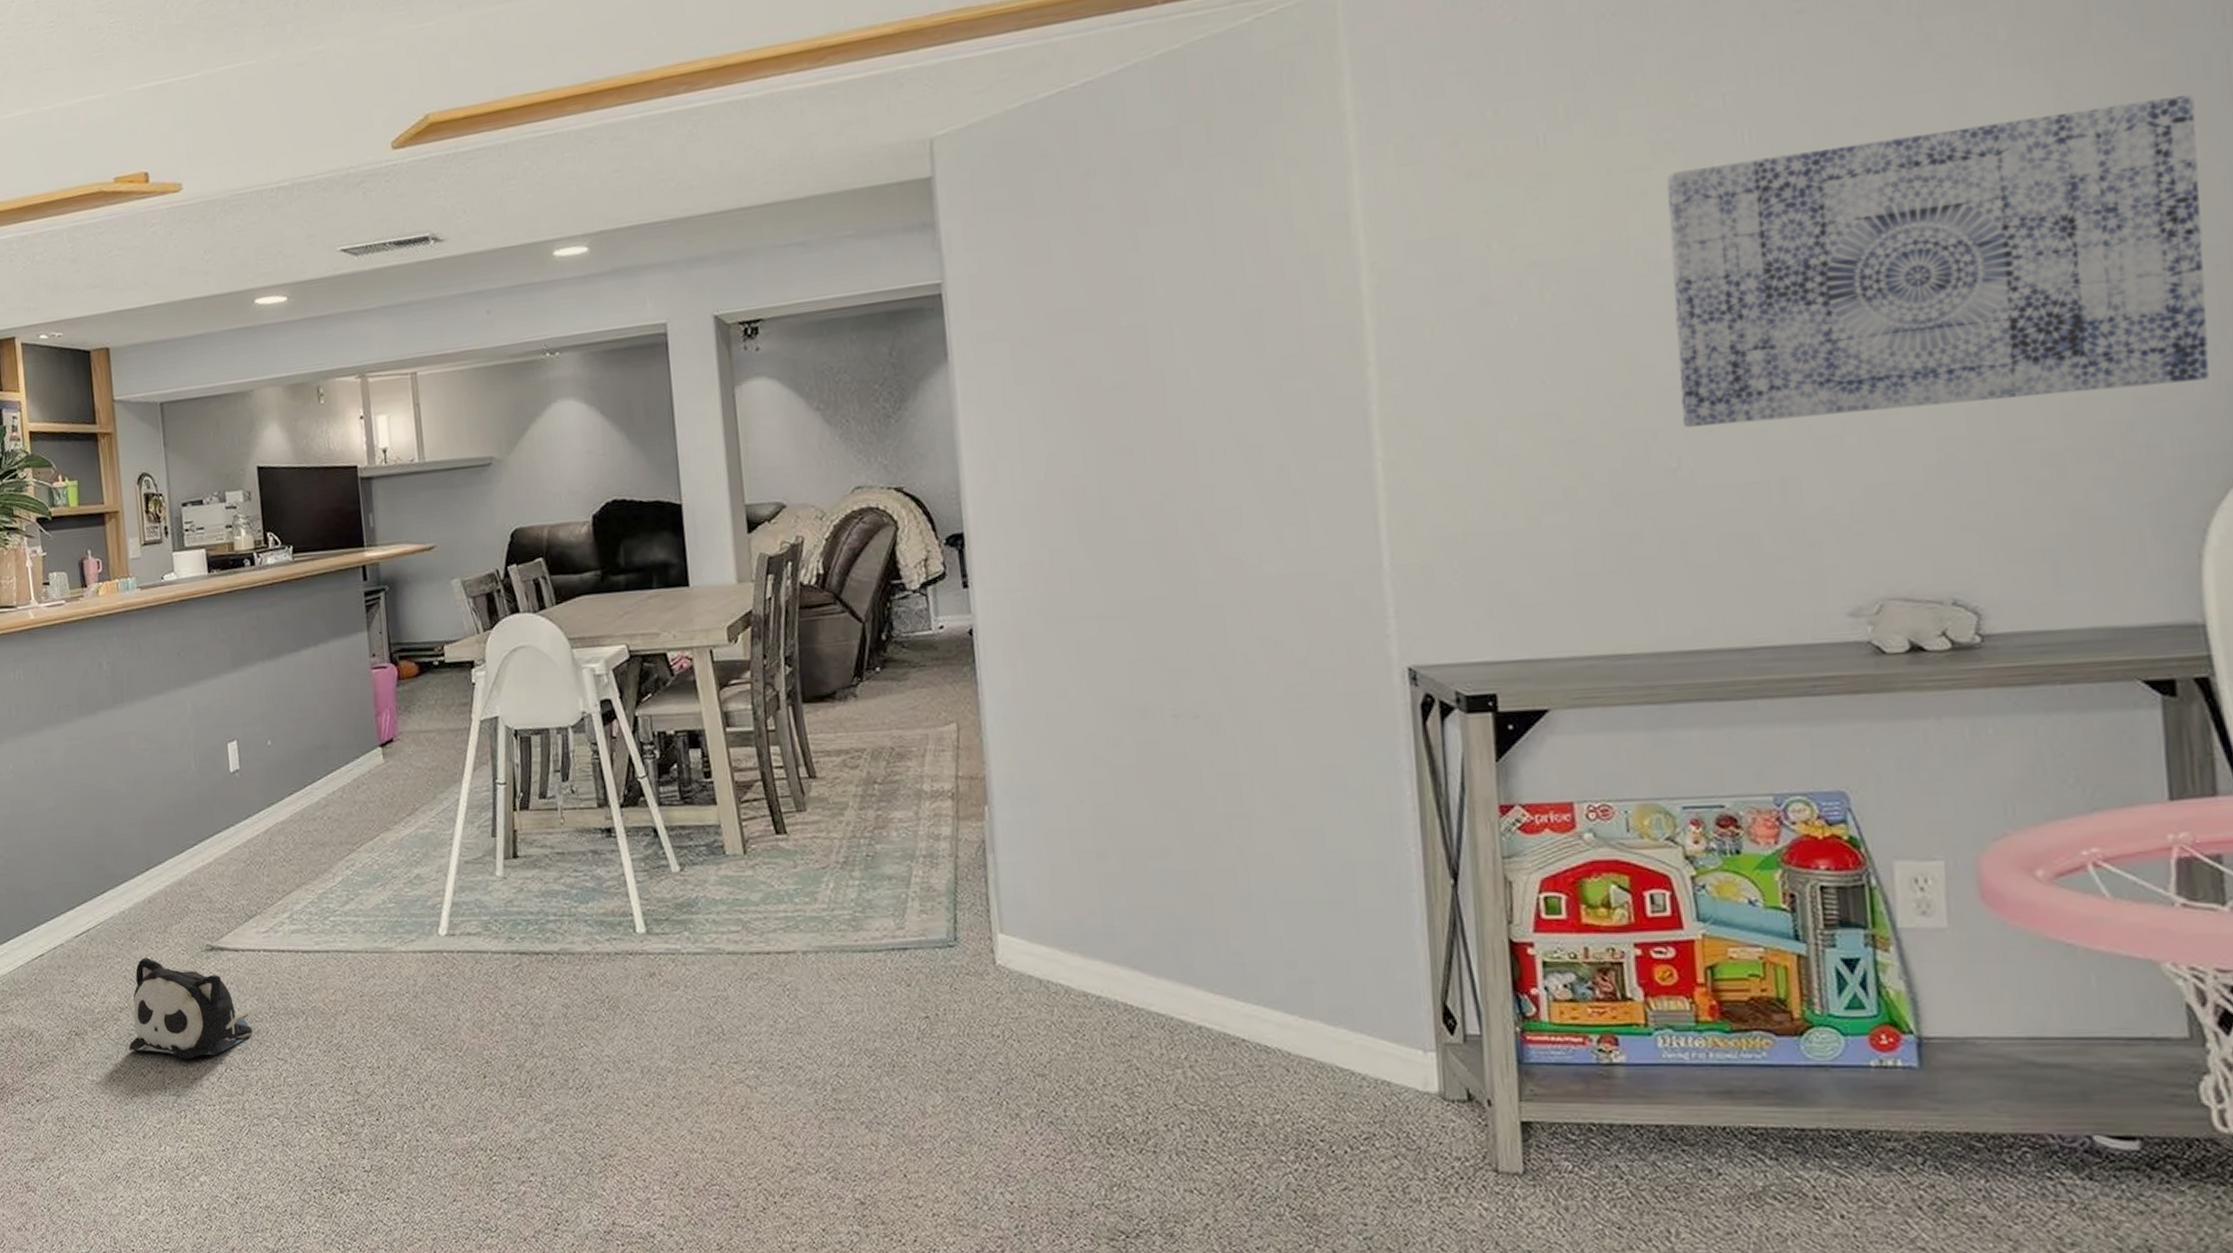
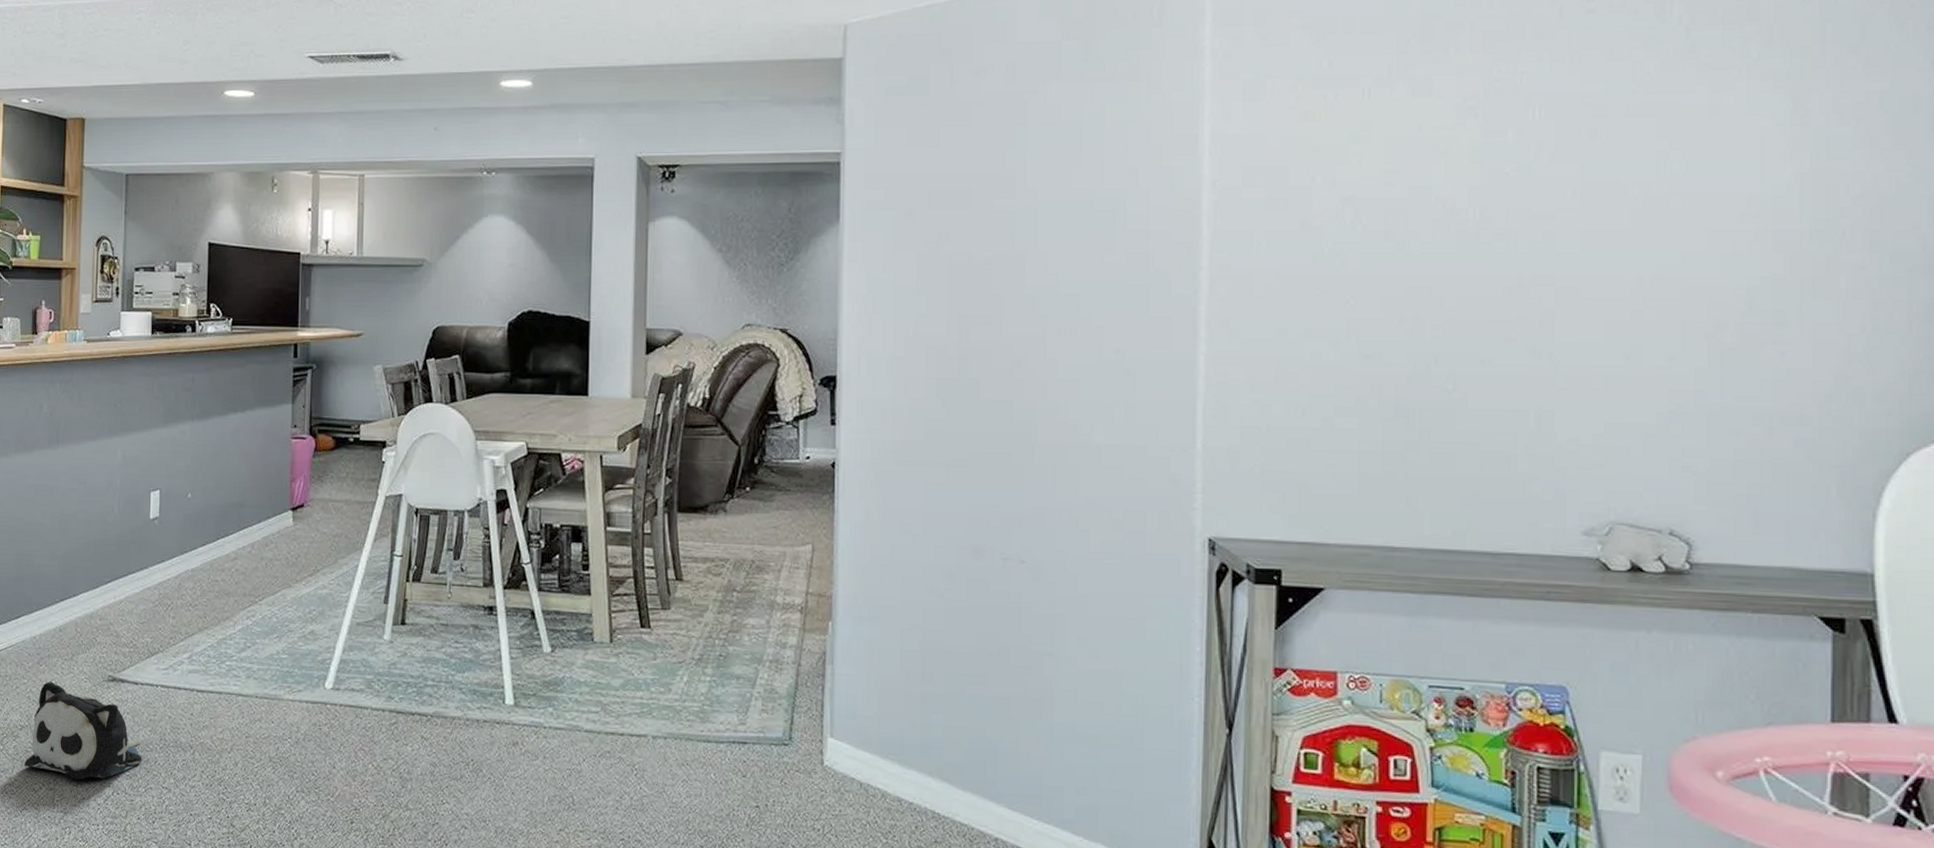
wall art: present [1666,95,2210,427] -> none [1462,123,1903,365]

